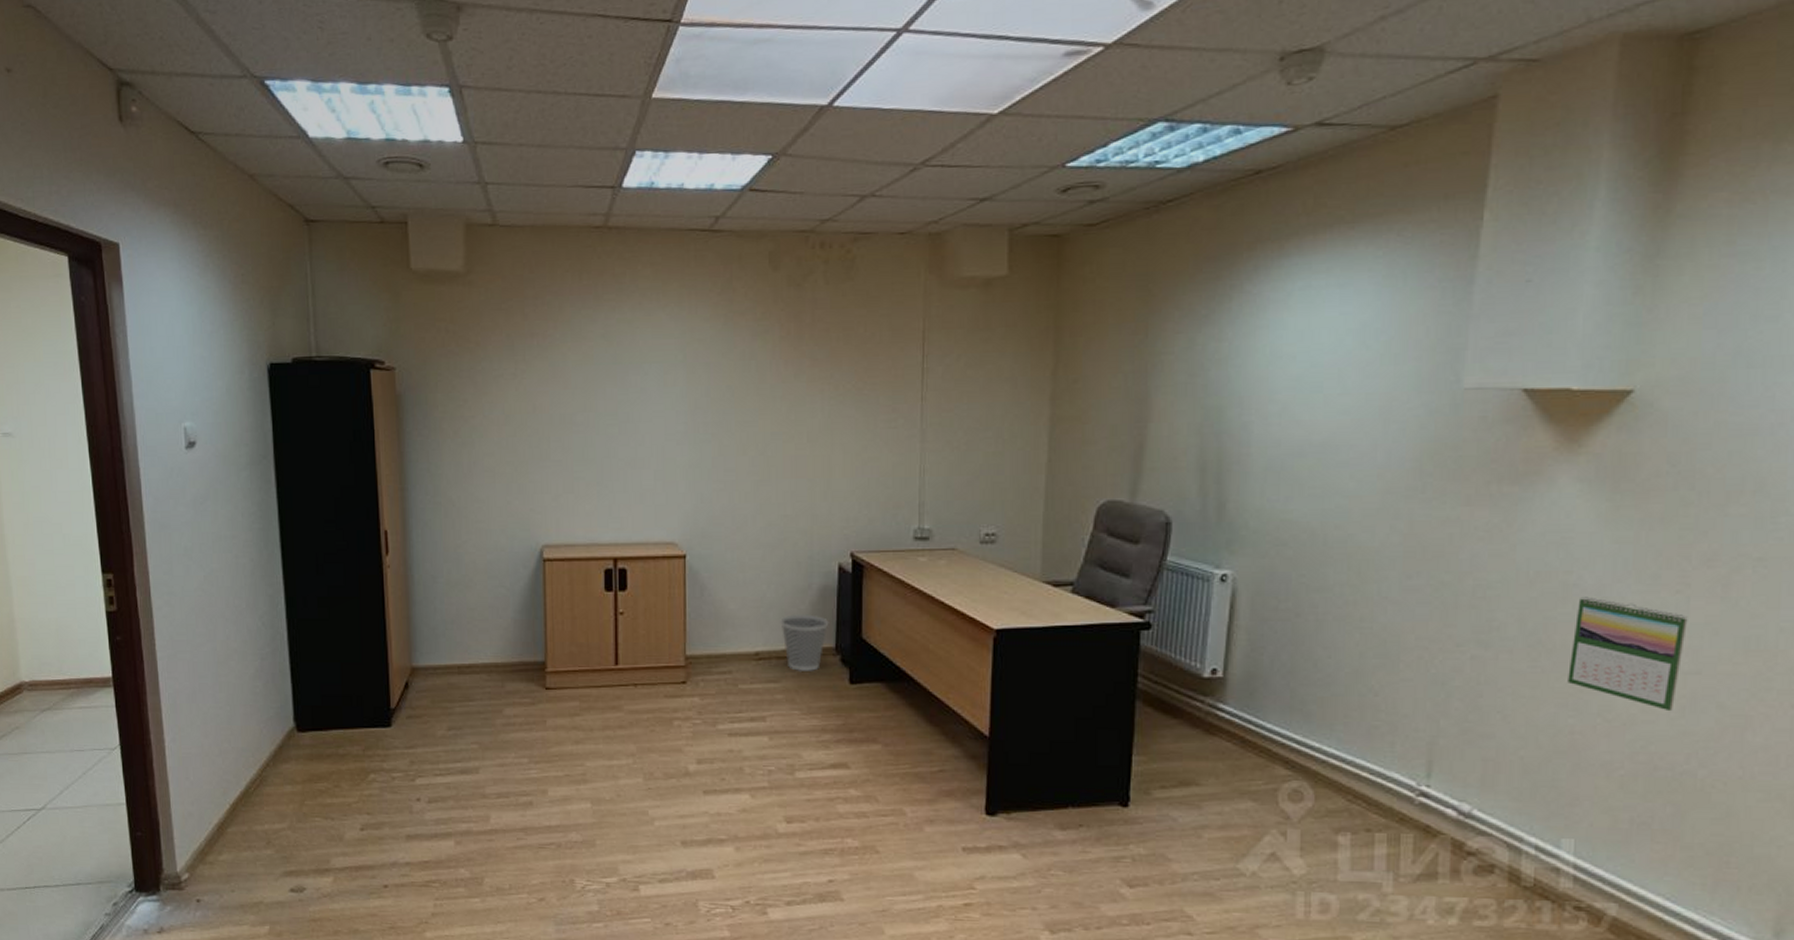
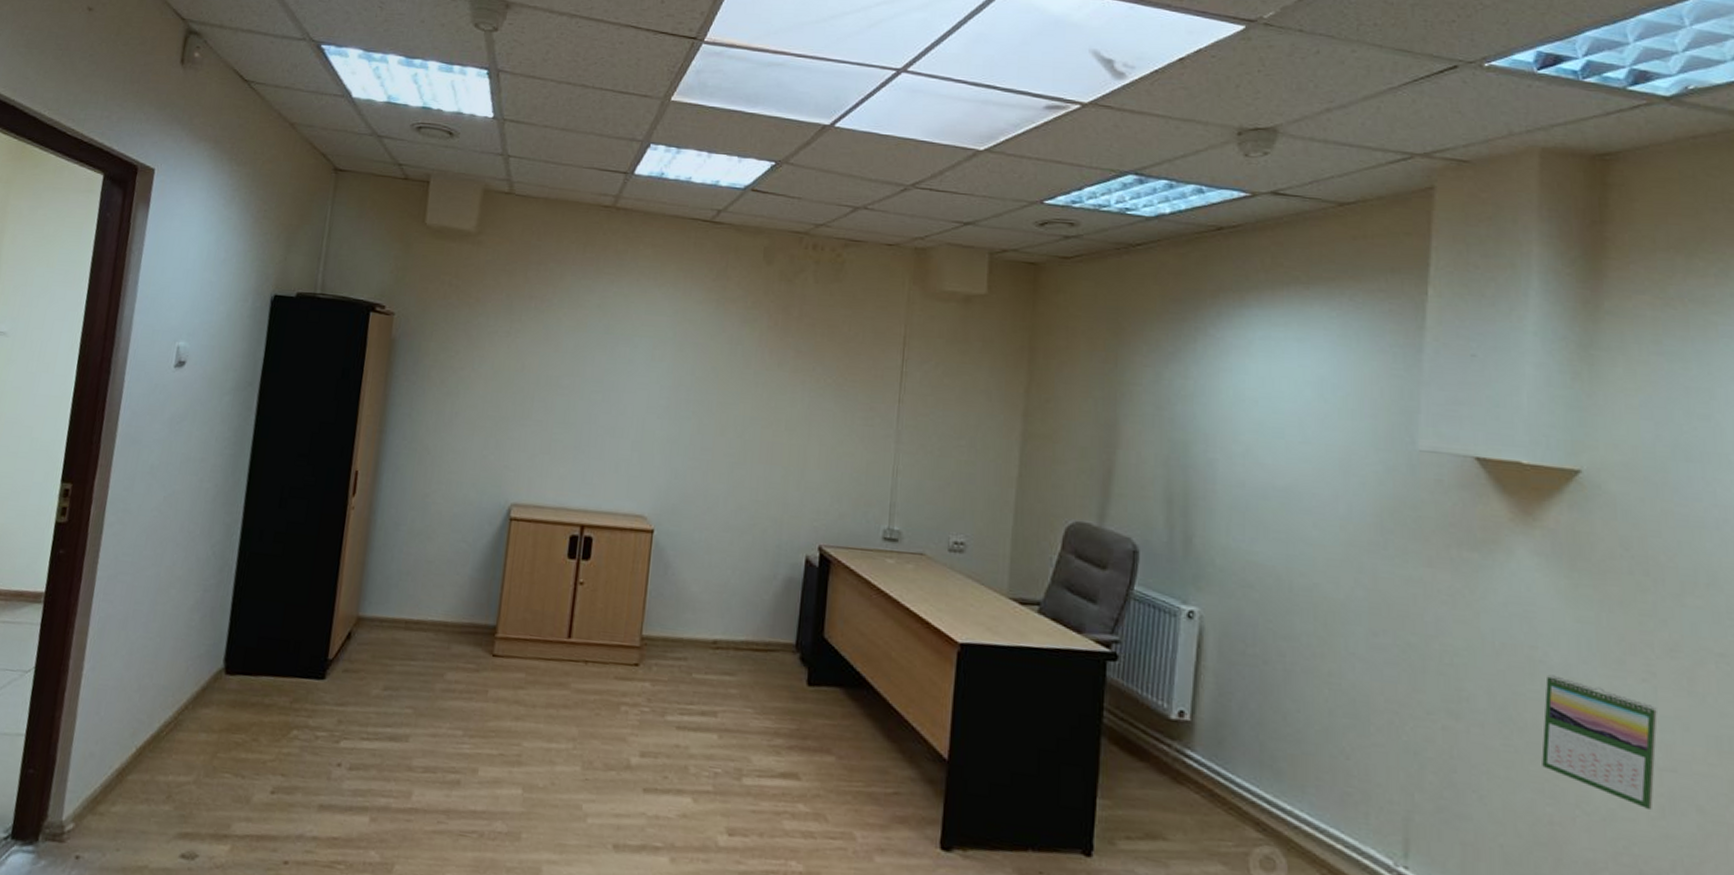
wastebasket: present [780,614,829,671] -> none [742,604,792,668]

